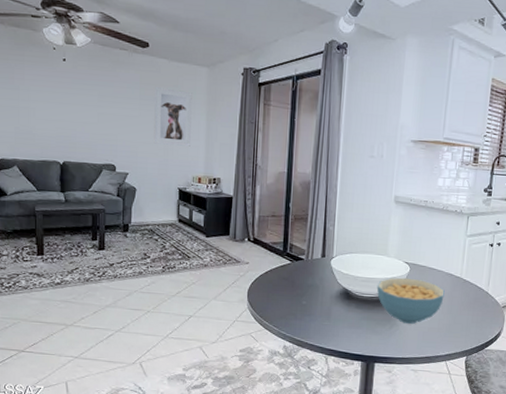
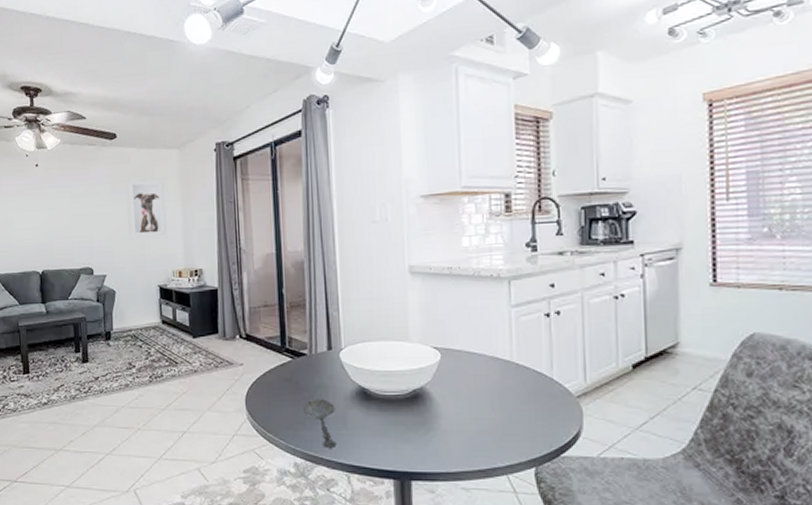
spoon: none [296,296,322,336] -> present [303,399,337,449]
cereal bowl: present [376,277,445,324] -> none [401,367,492,427]

